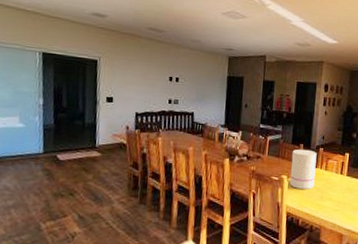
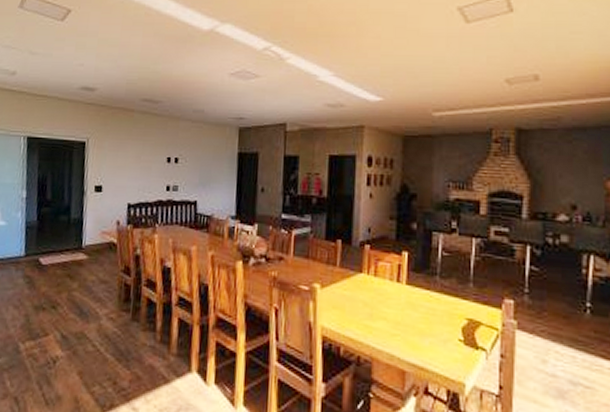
vase: present [289,149,317,189] -> none [324,246,361,304]

